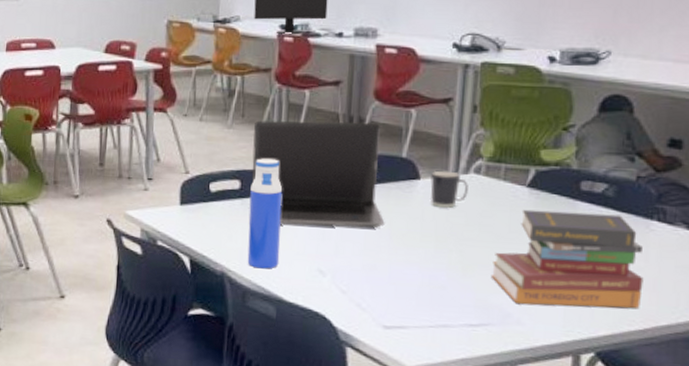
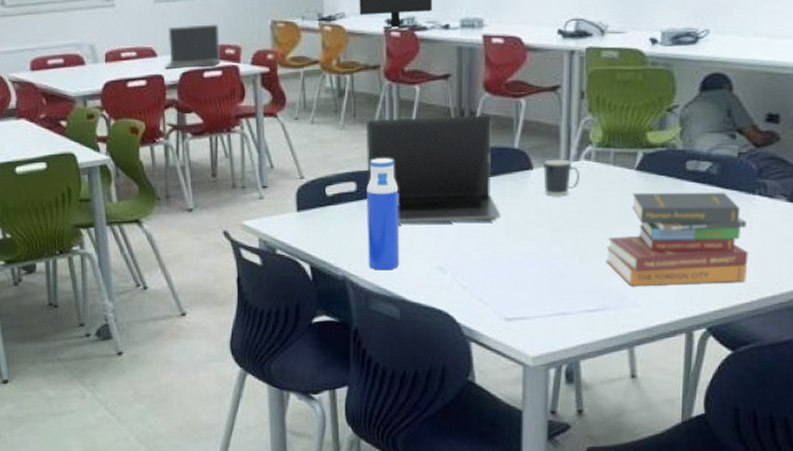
laptop: none [61,20,117,62] -> present [164,24,221,69]

